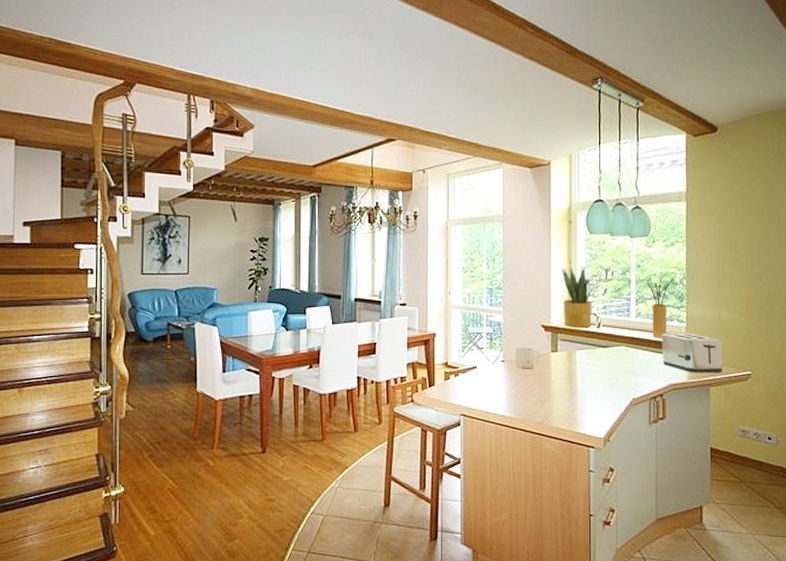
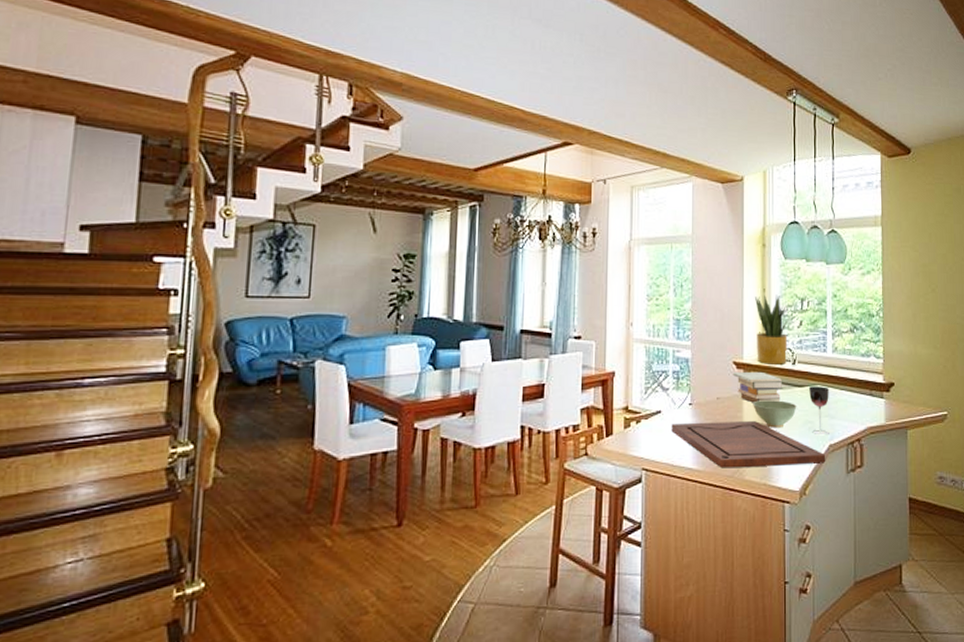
cutting board: none [486,376,629,416] -> present [671,421,826,469]
mug: present [515,347,540,369] -> none [704,388,731,413]
books: none [541,333,588,361] -> present [732,371,783,403]
bowl: none [560,359,601,383] -> present [753,400,797,428]
wineglass: none [613,347,633,391] -> present [809,386,829,436]
vase: present [646,275,675,339] -> none [842,306,872,377]
toaster: present [662,333,723,373] -> none [859,370,920,414]

